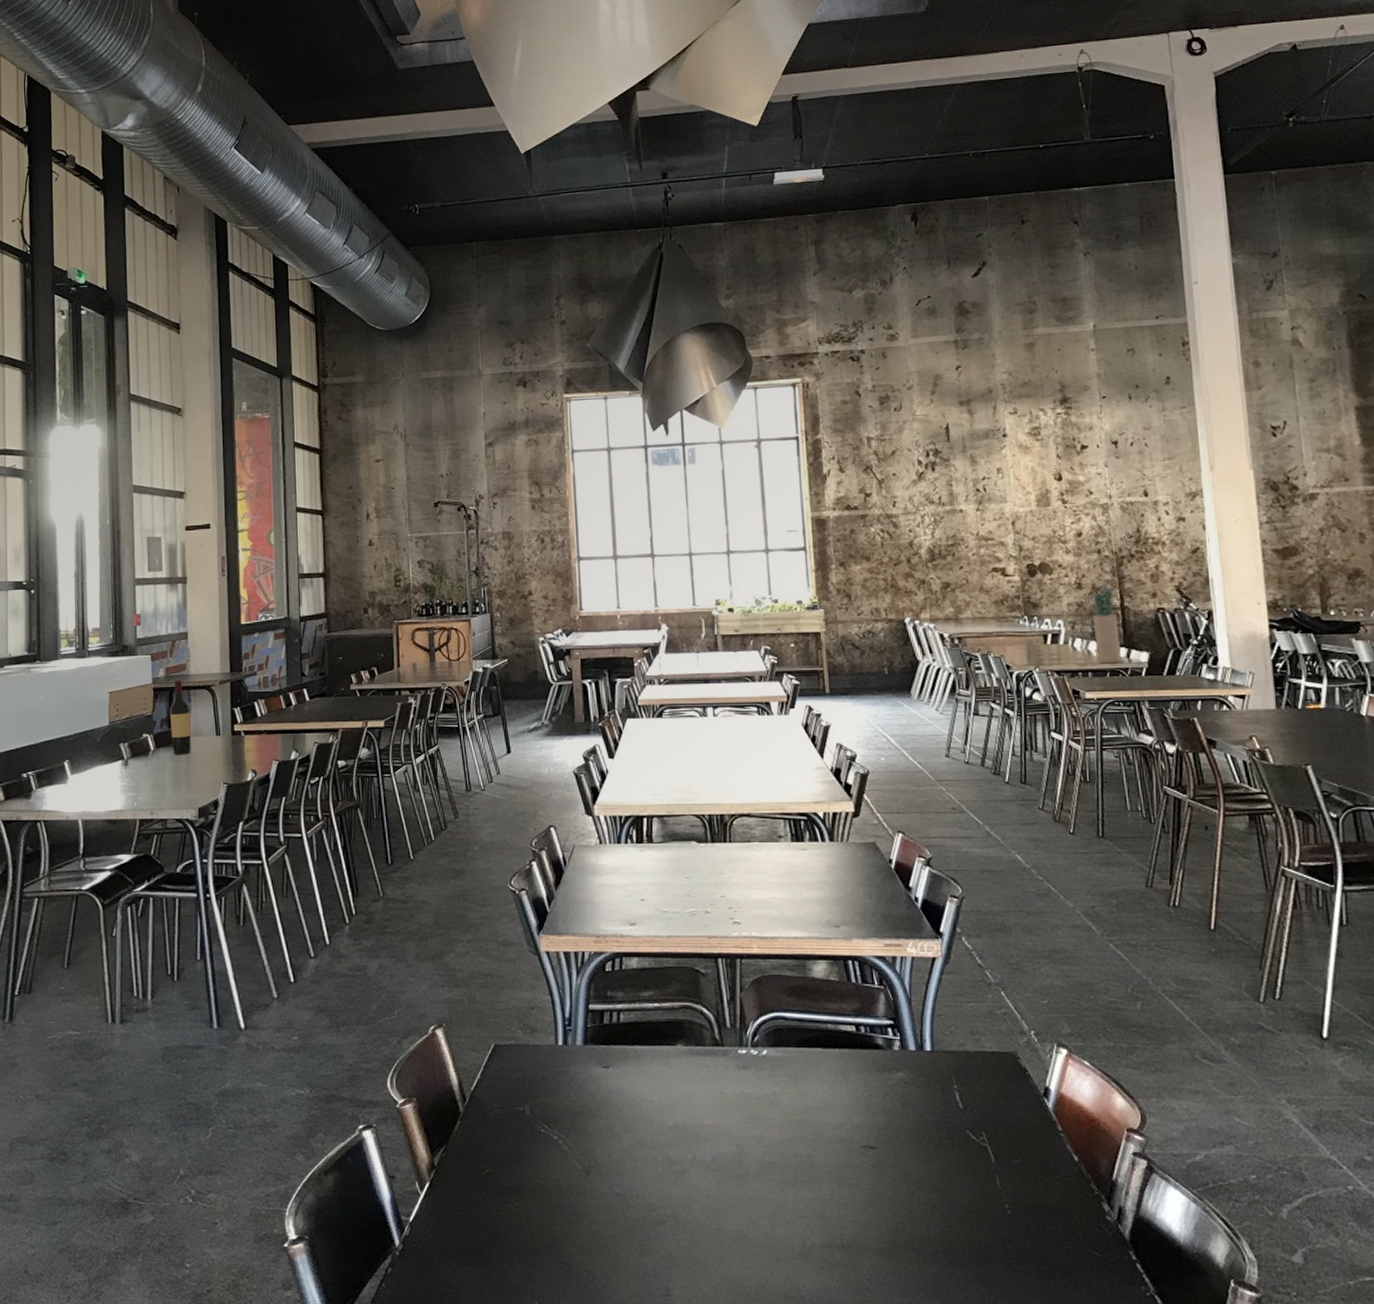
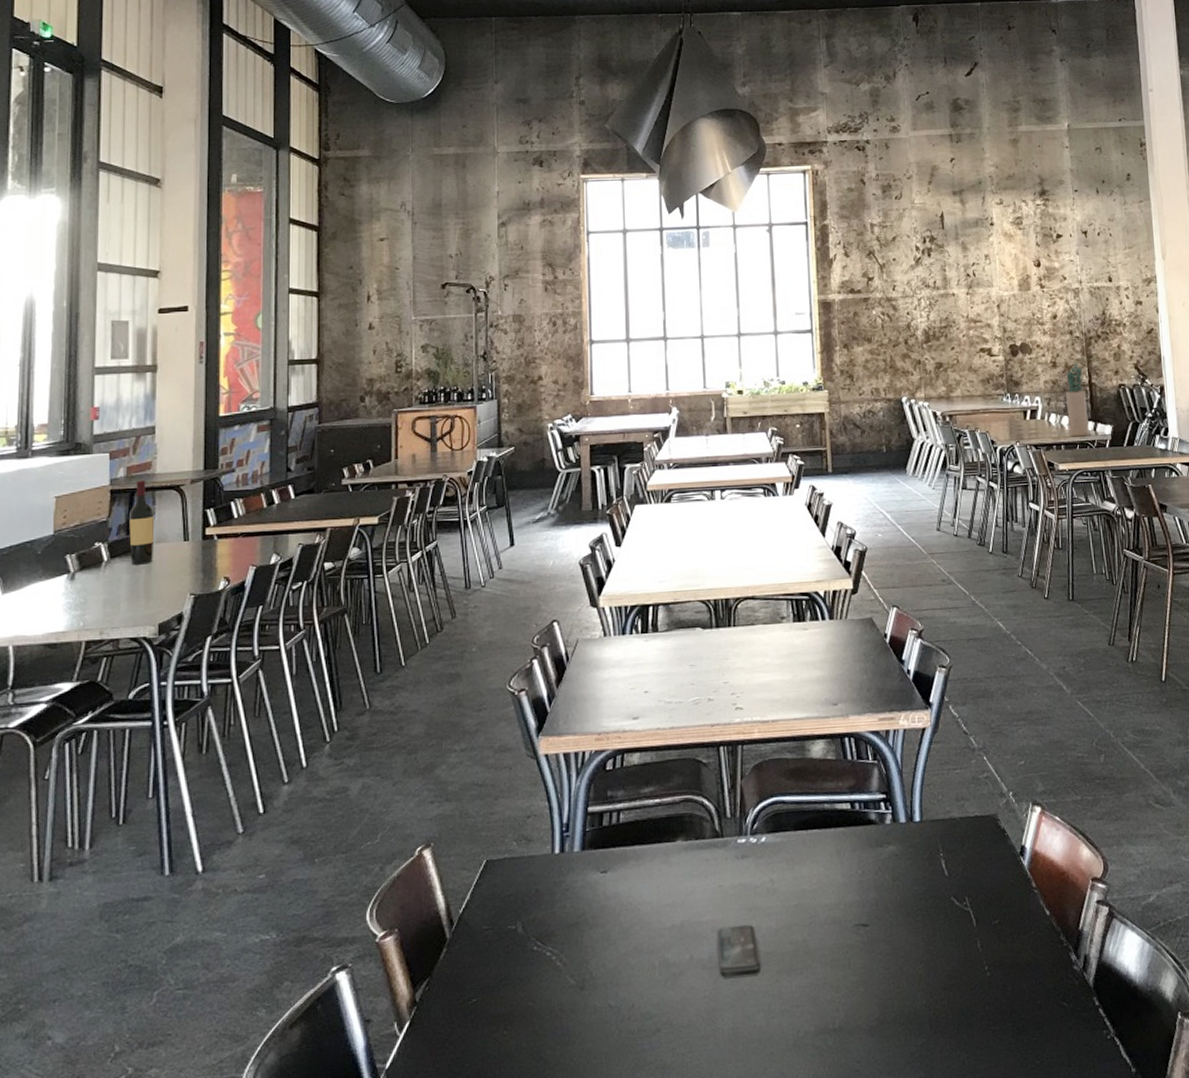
mobile phone: none [719,1132,764,1181] -> present [716,924,761,977]

